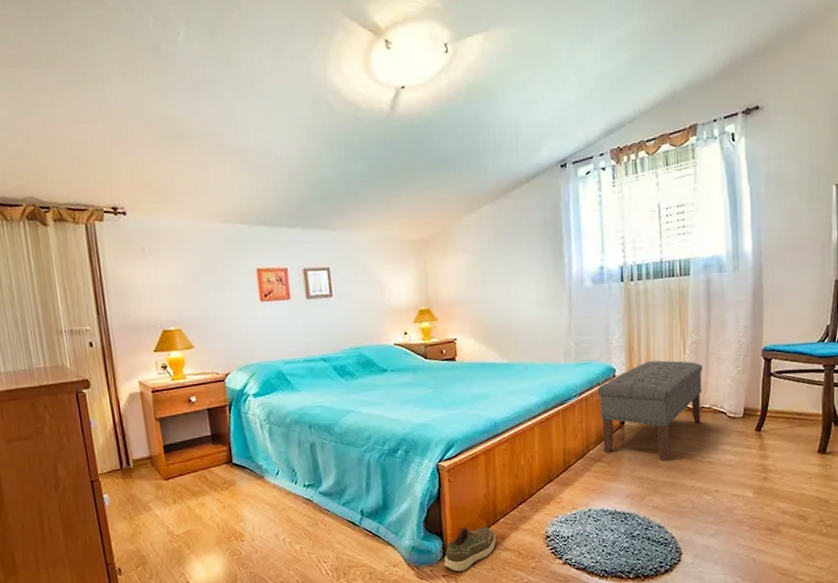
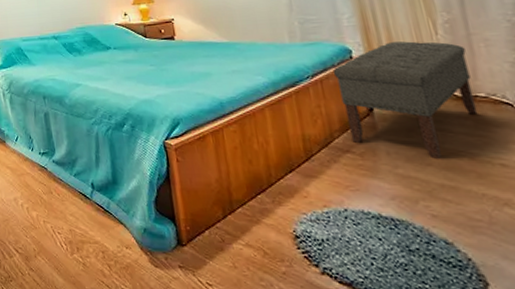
shoe: present [444,527,496,572] -> none [179,213,236,264]

